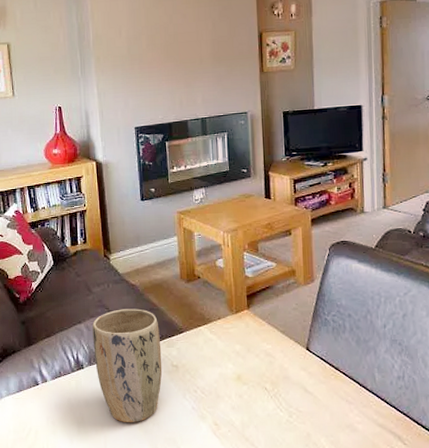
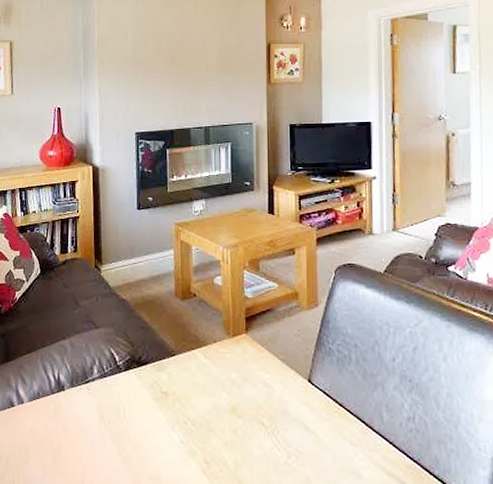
plant pot: present [92,309,163,422] -> none [77,326,151,455]

